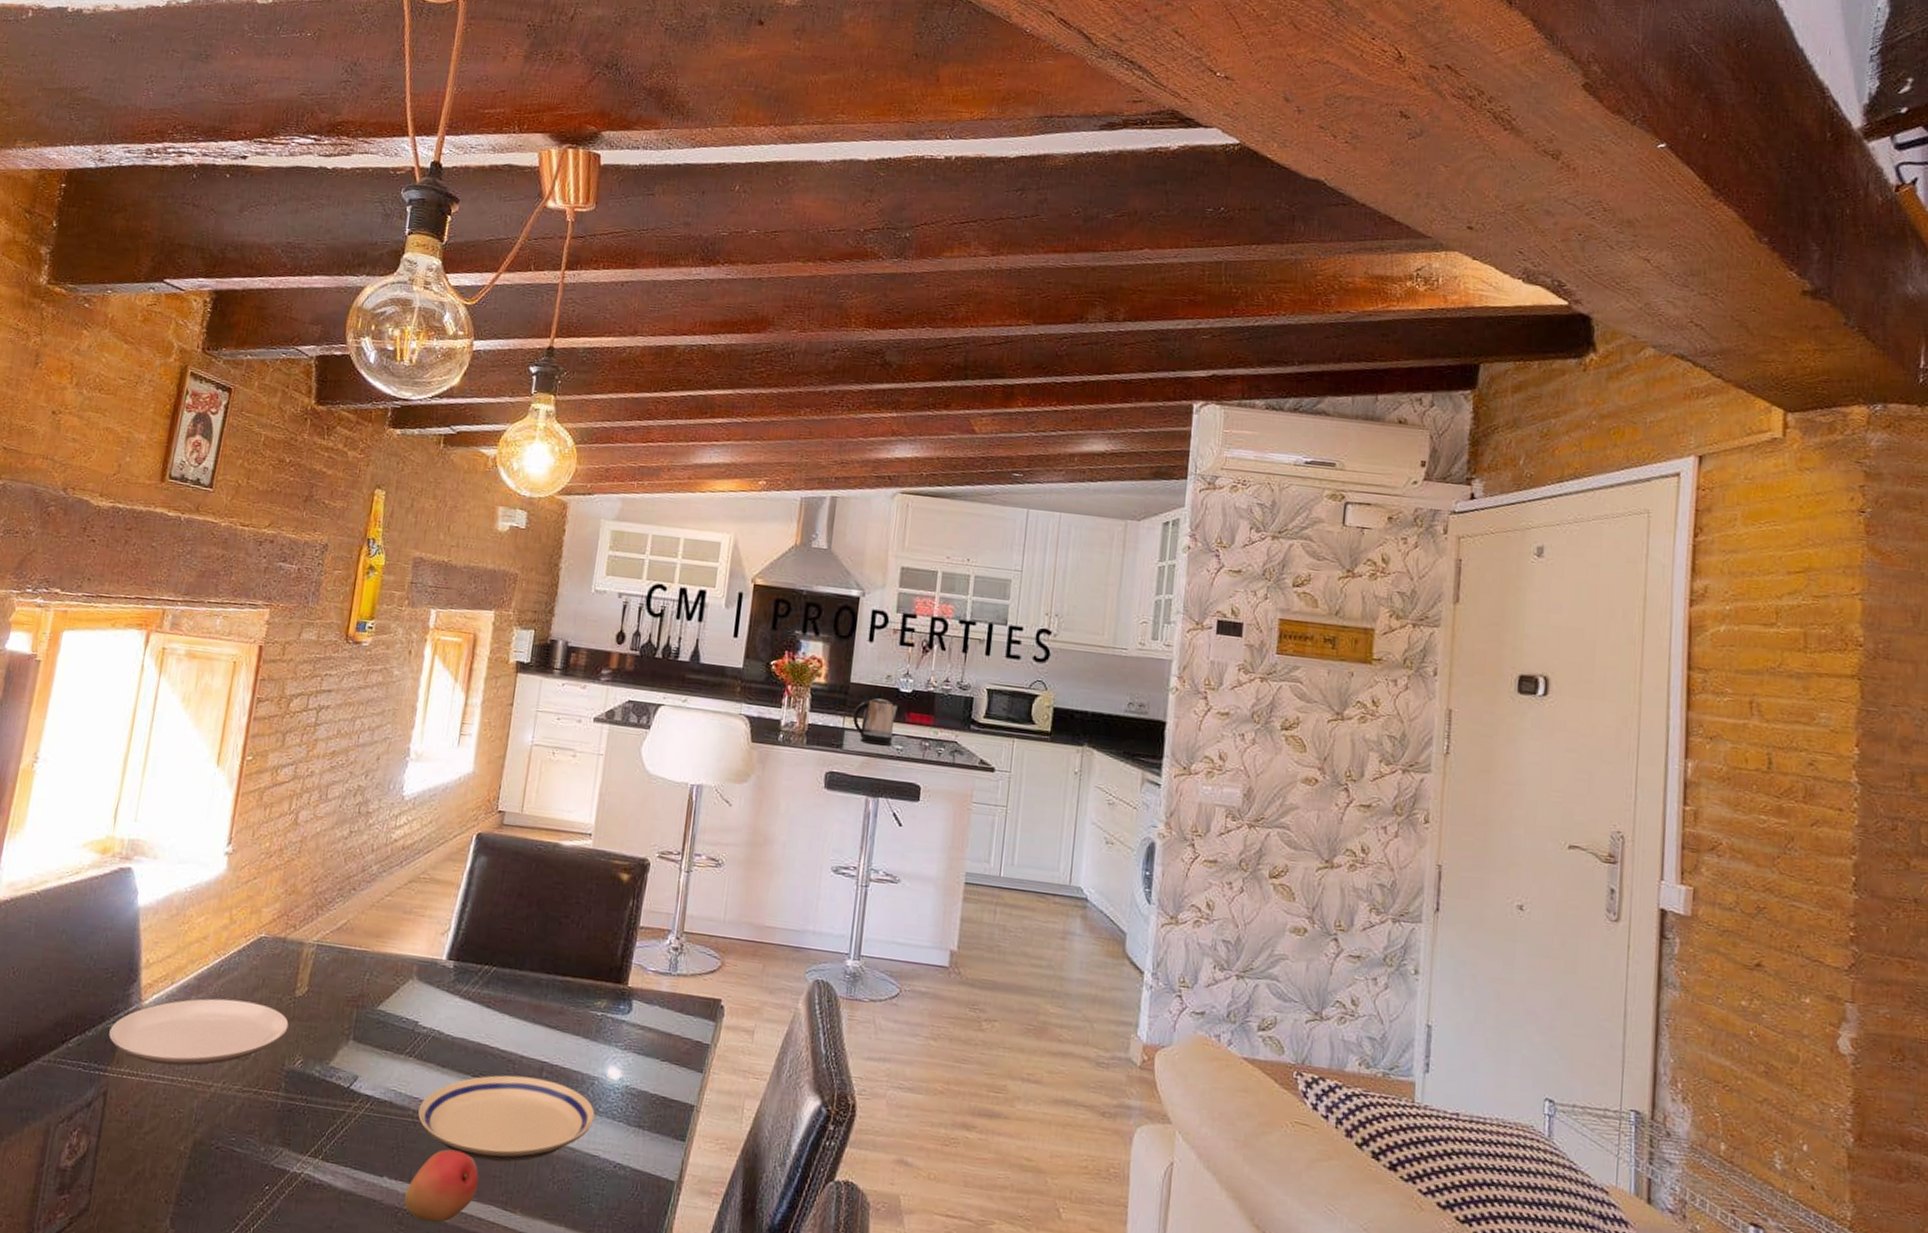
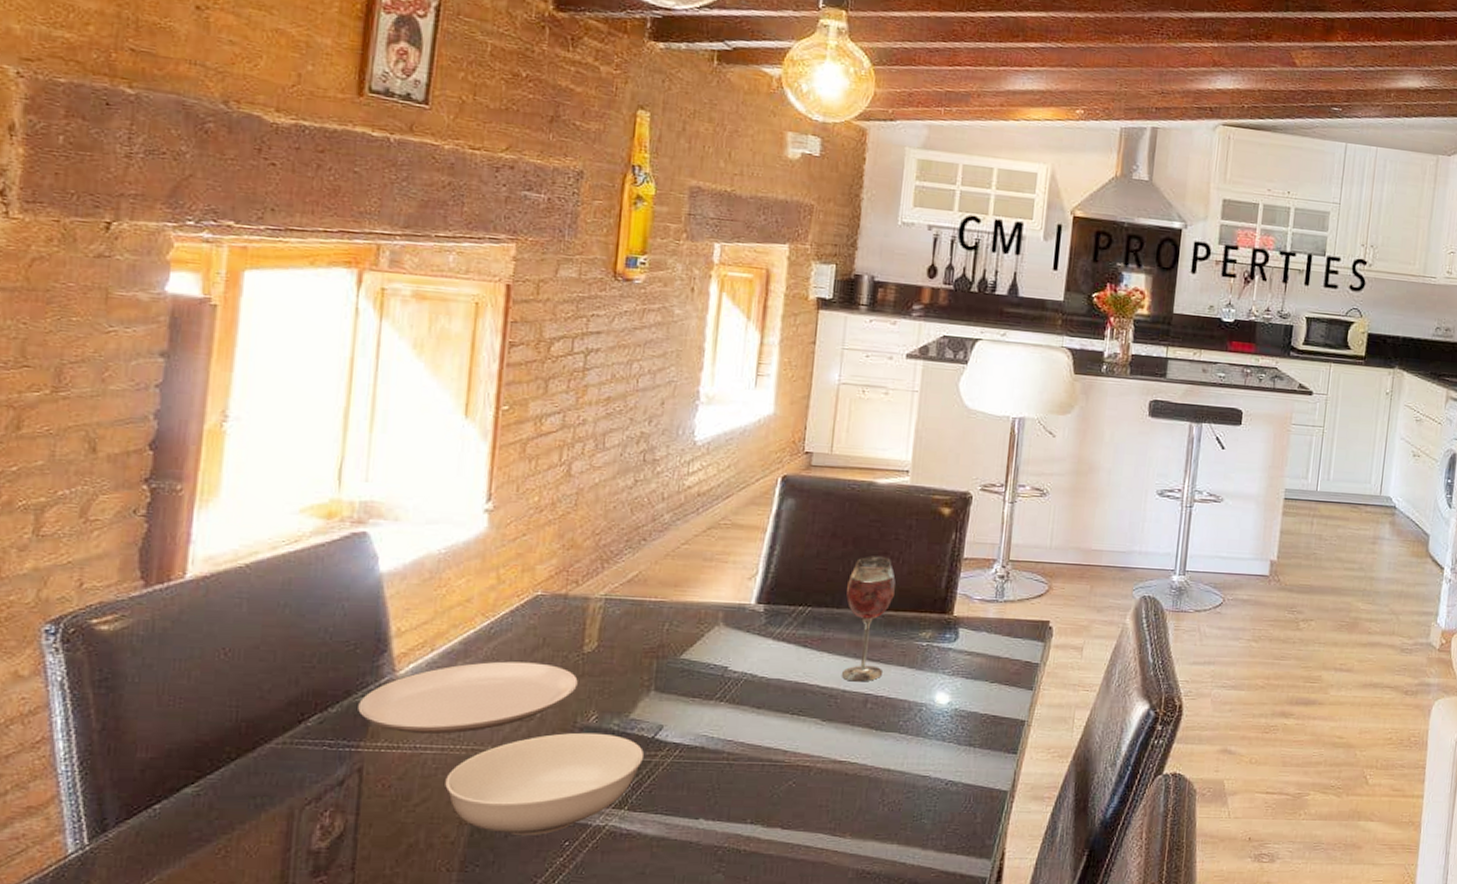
bowl: none [171,1075,340,1176] -> present [445,732,645,835]
fruit: present [404,1149,479,1223] -> none [723,785,804,856]
plate: present [418,1075,595,1162] -> none [734,709,924,792]
wineglass: none [521,918,575,1049] -> present [842,556,896,682]
kettle: present [852,698,898,747] -> none [1175,328,1220,375]

